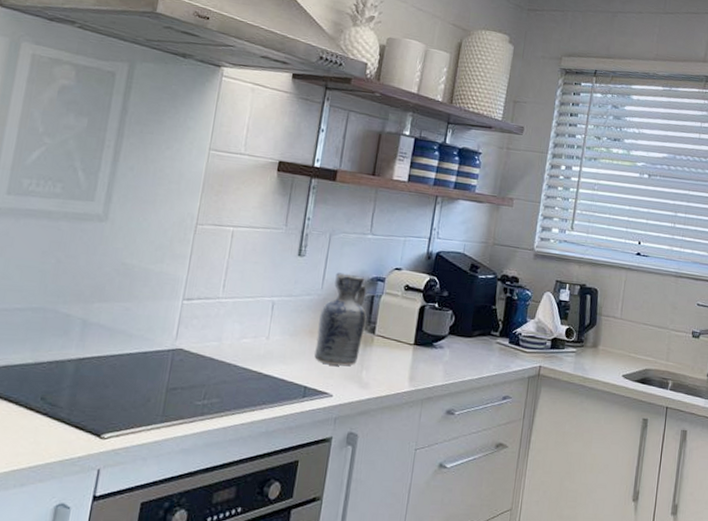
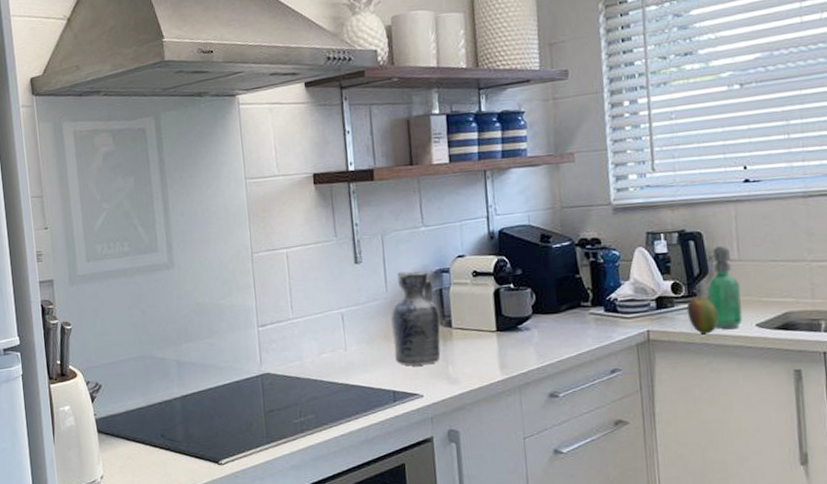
fruit: none [573,343,596,377] -> present [686,295,718,334]
soap dispenser: none [590,303,618,376] -> present [707,245,743,329]

